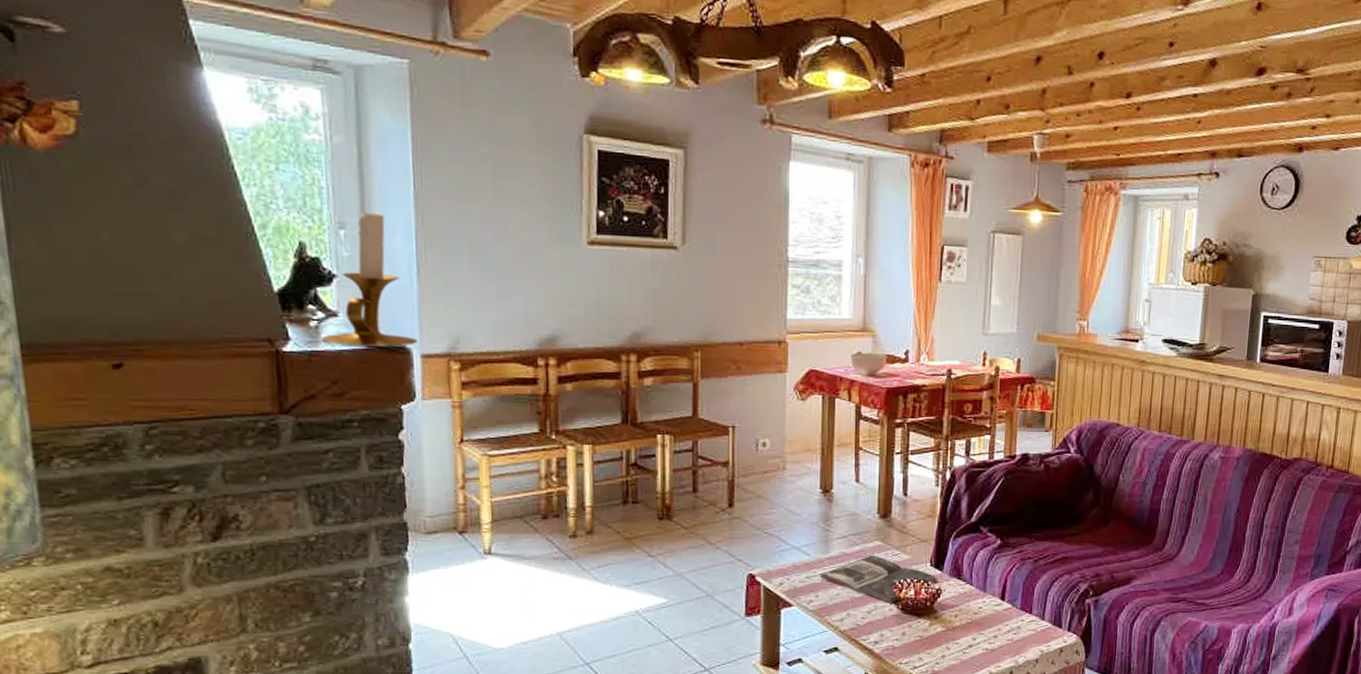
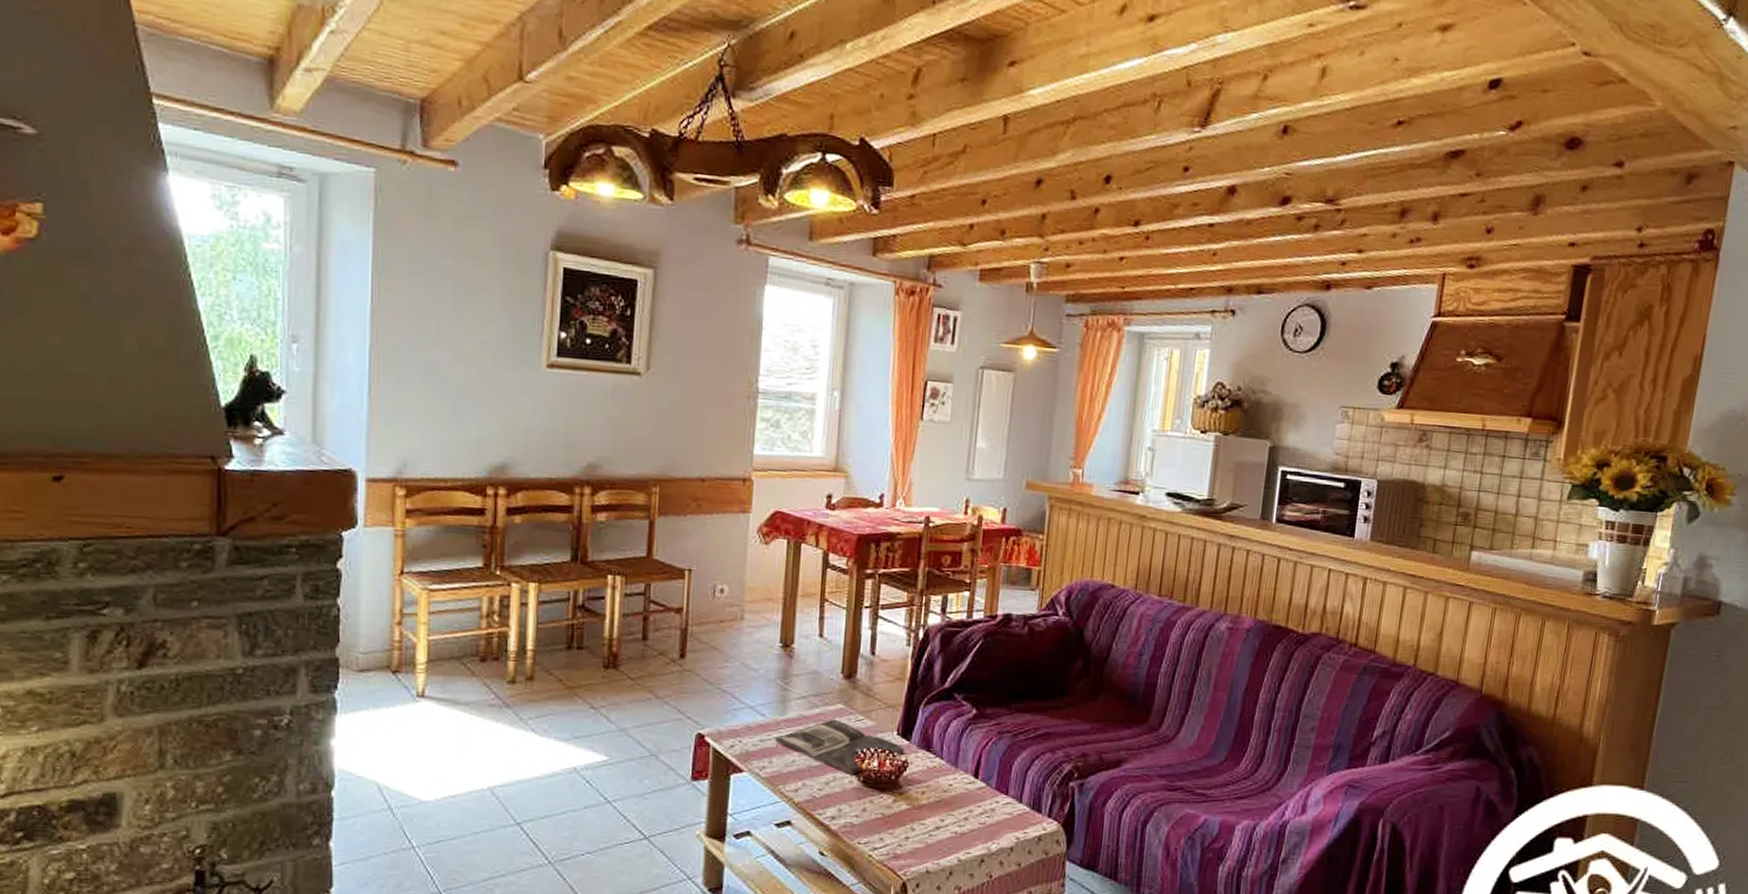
candlestick: present [322,211,418,348] -> none [266,325,364,470]
bowl: present [851,352,887,376] -> none [820,494,860,520]

